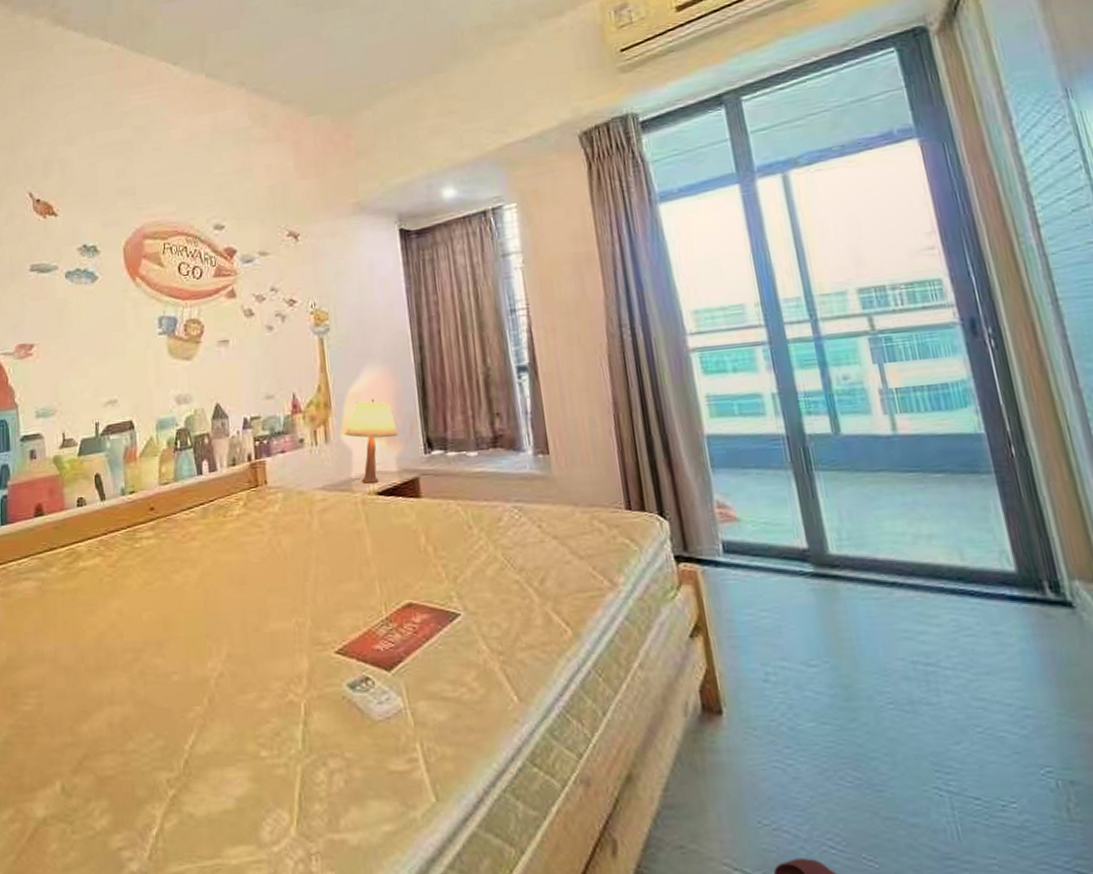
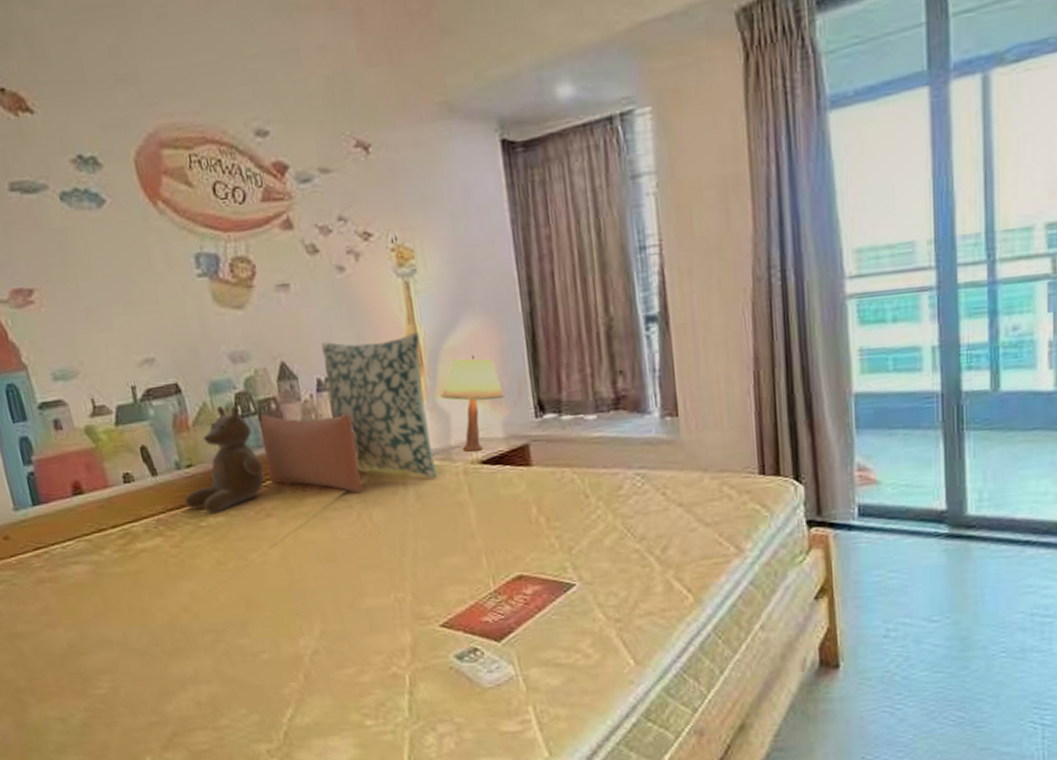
stuffed bear: none [124,439,193,535] -> present [184,405,265,513]
pillow: none [194,447,275,520] -> present [260,413,364,493]
pillow: none [250,379,339,508] -> present [321,332,438,479]

